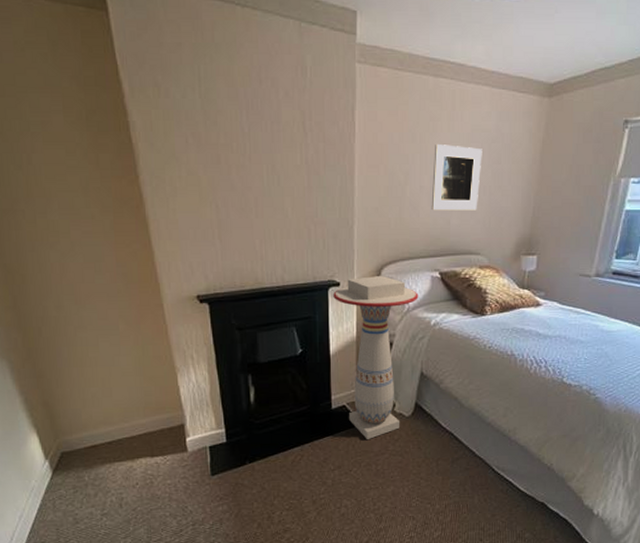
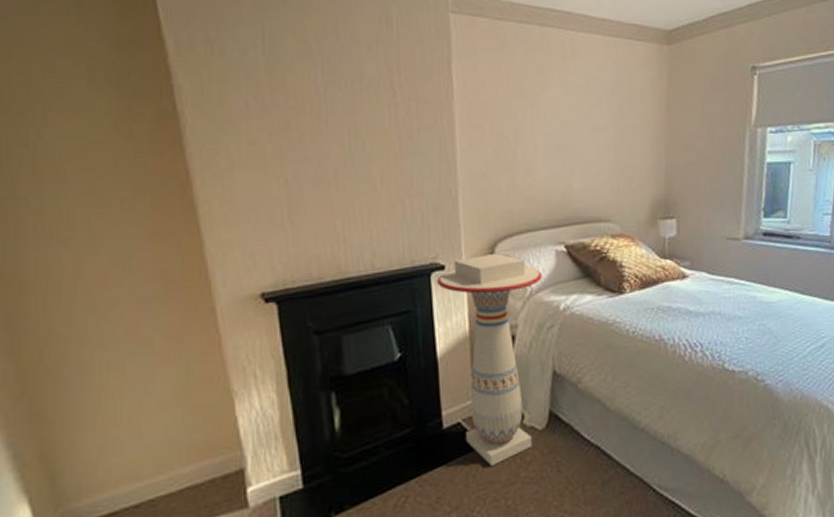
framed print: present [431,145,482,211] -> none [546,98,602,174]

